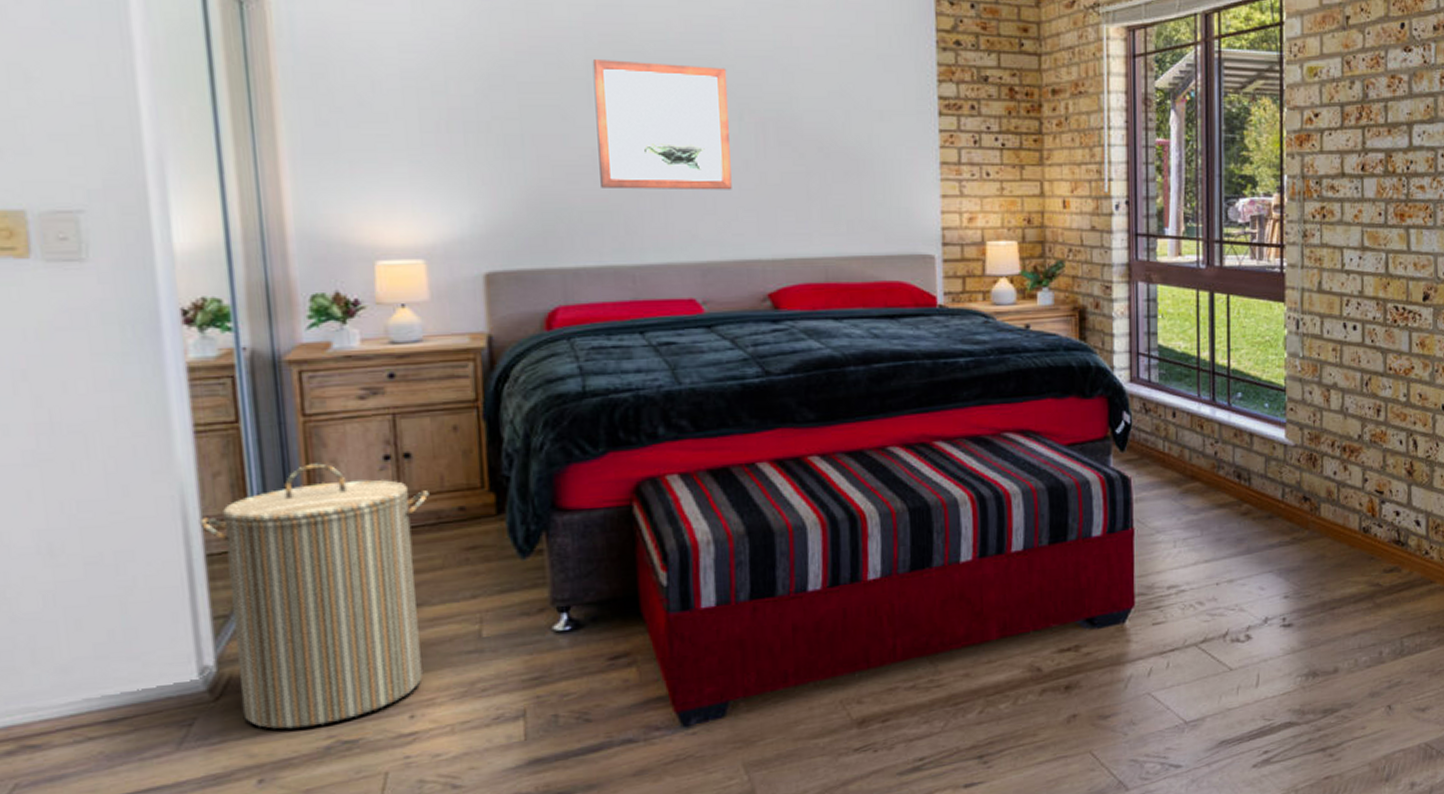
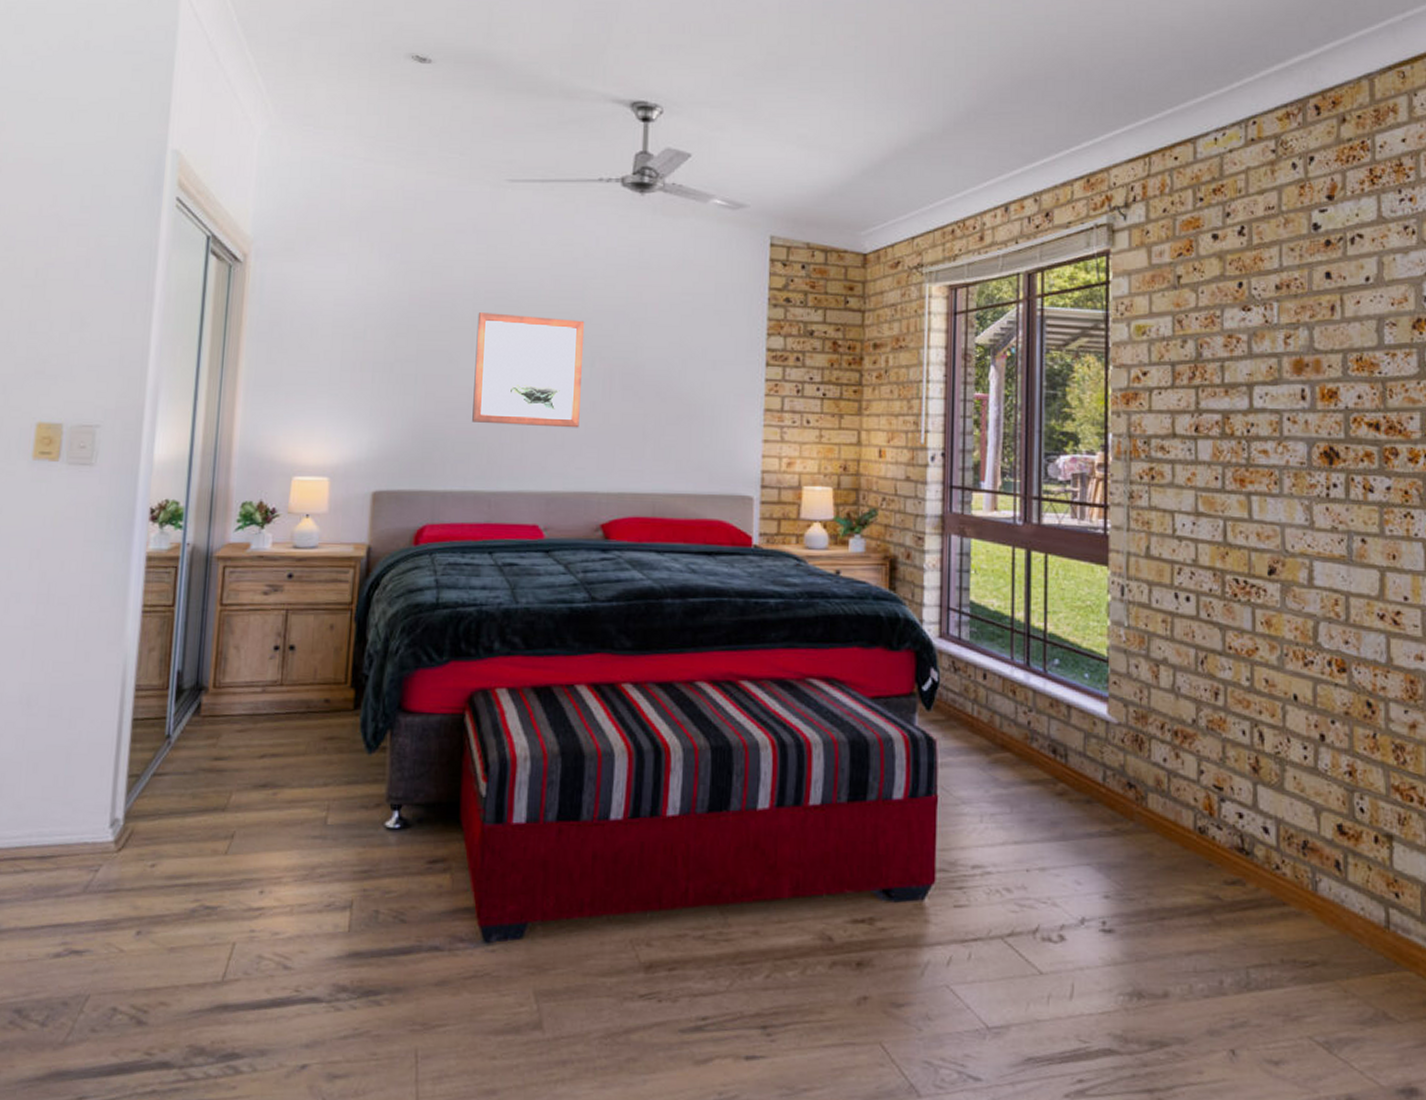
laundry hamper: present [199,463,429,729] -> none [133,647,304,888]

